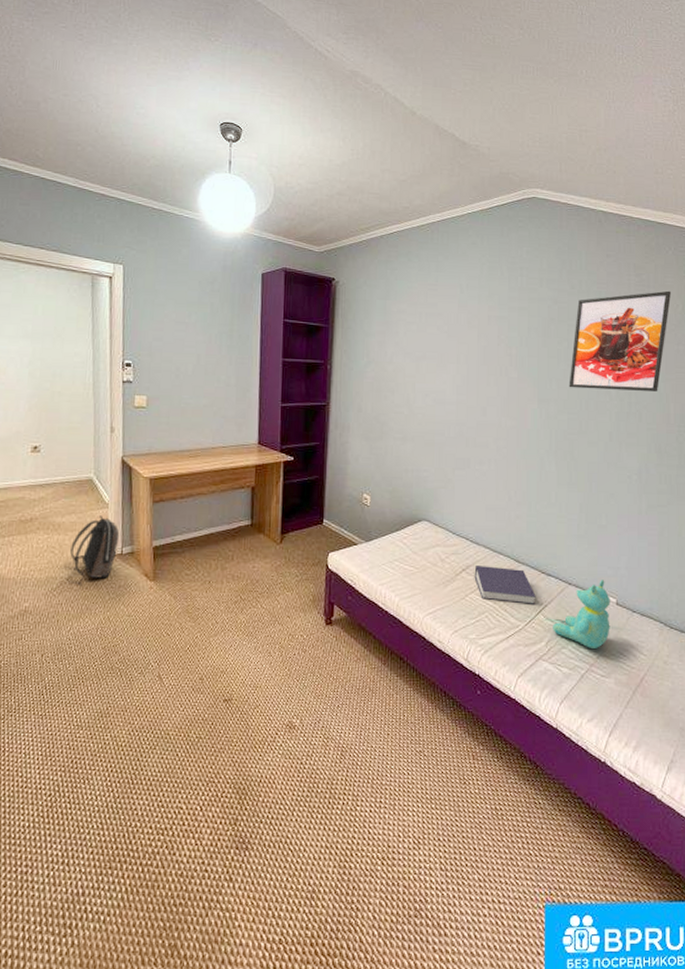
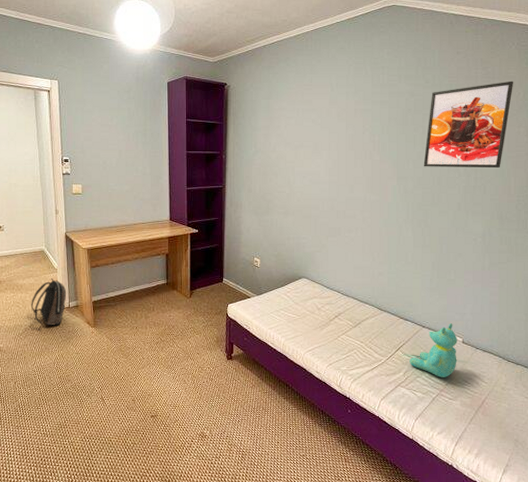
book: present [474,566,536,604] -> none [345,313,396,343]

